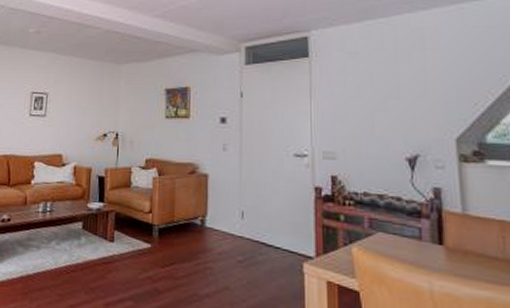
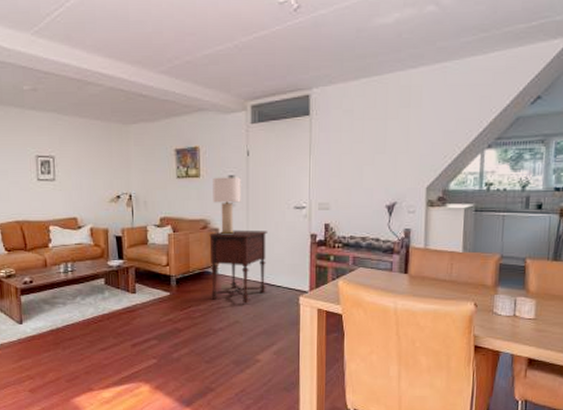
side table: none [197,176,264,266] -> present [209,229,268,304]
lamp: none [202,118,234,182] -> present [212,177,241,235]

